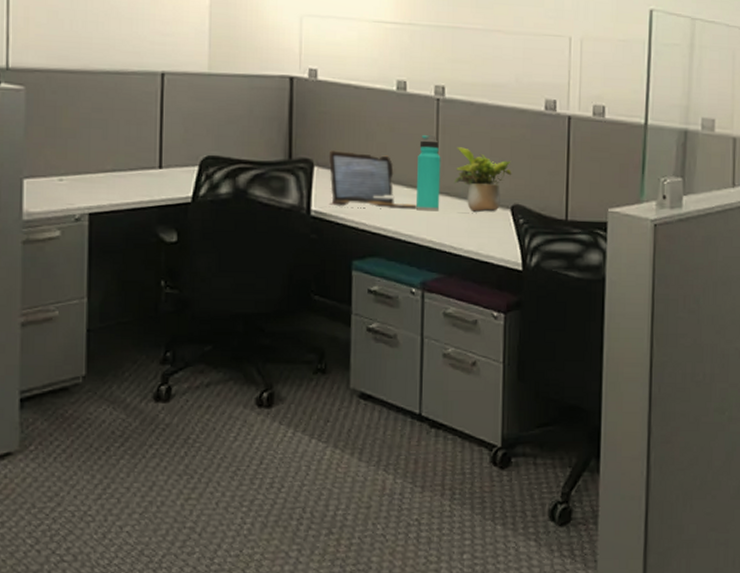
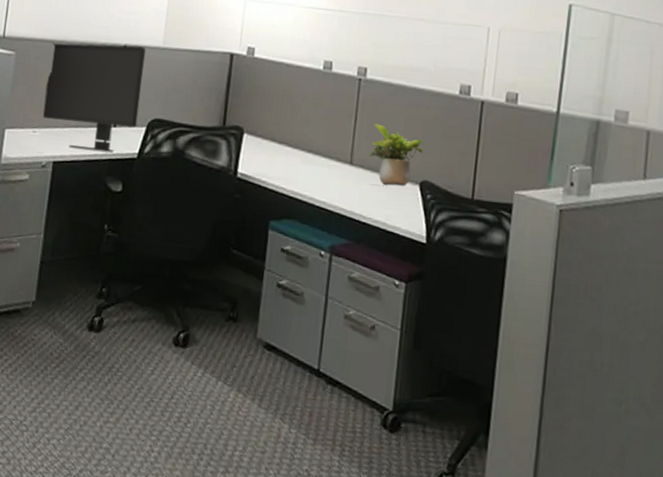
computer monitor: none [69,72,189,199] -> present [42,43,146,153]
laptop: present [328,150,417,209] -> none [253,120,332,178]
water bottle: present [415,134,441,211] -> none [330,111,358,182]

